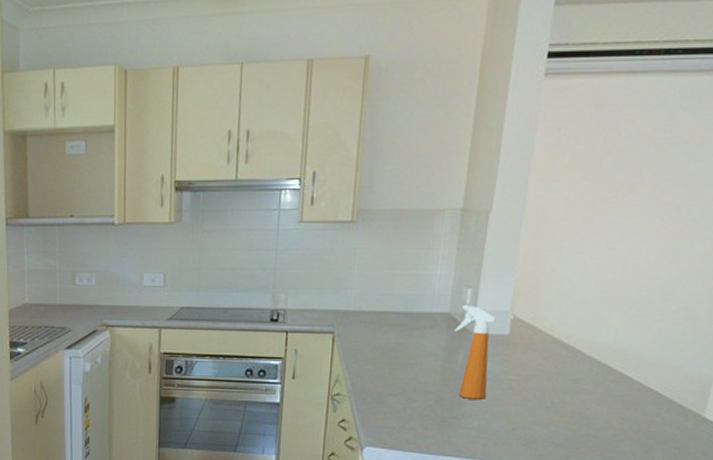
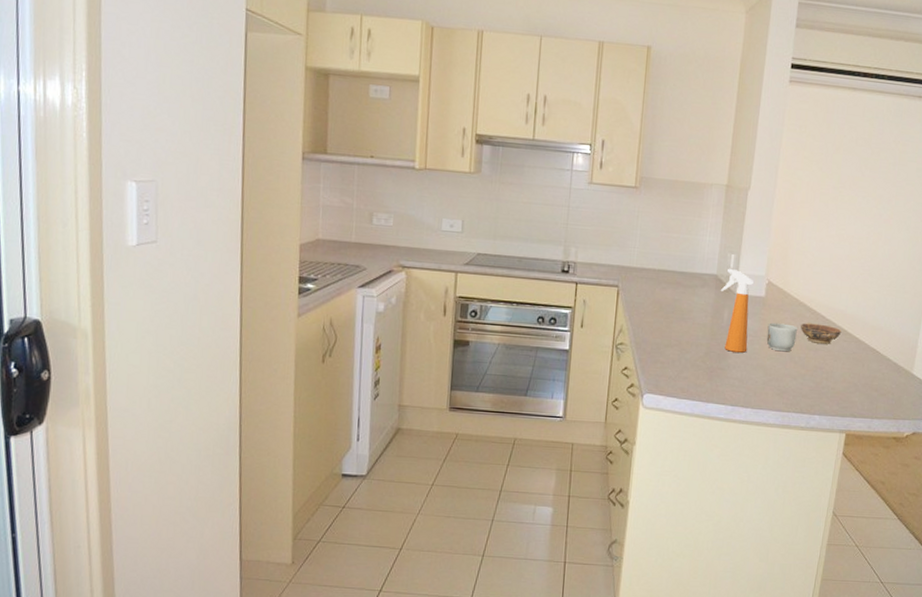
mug: none [510,364,550,397] -> present [766,322,797,352]
bowl: none [553,361,609,386] -> present [800,322,842,344]

